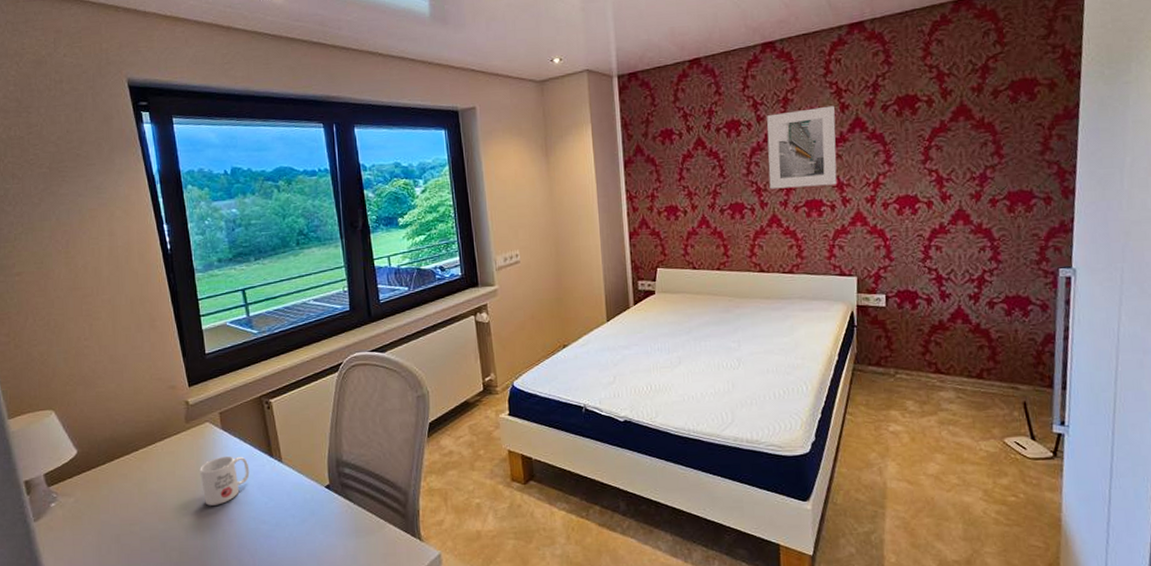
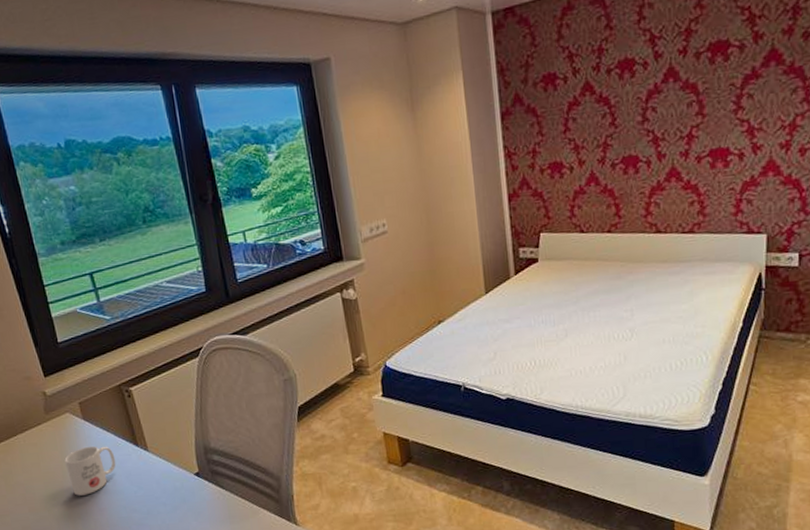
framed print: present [767,105,837,189] -> none [666,35,747,138]

